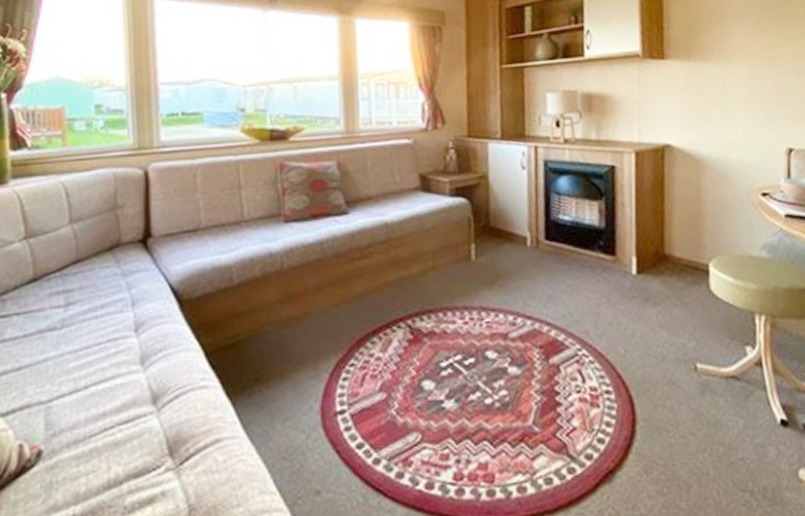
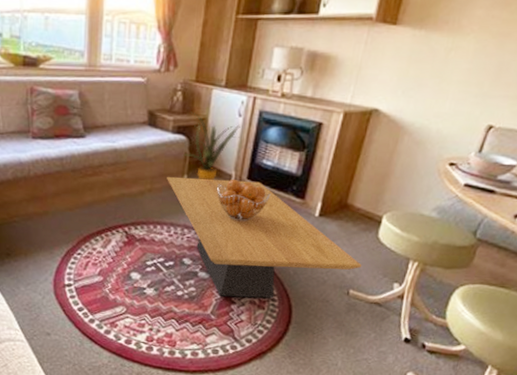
coffee table: none [451,241,703,397] -> present [167,176,362,298]
house plant: none [465,170,527,247] -> present [182,111,241,180]
fruit basket: none [512,241,576,293] -> present [217,179,271,222]

